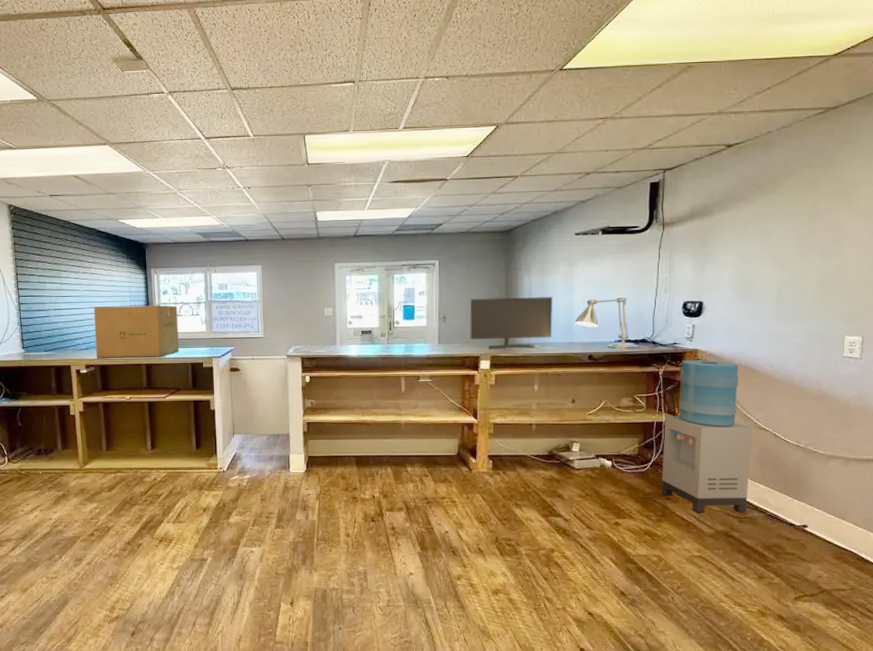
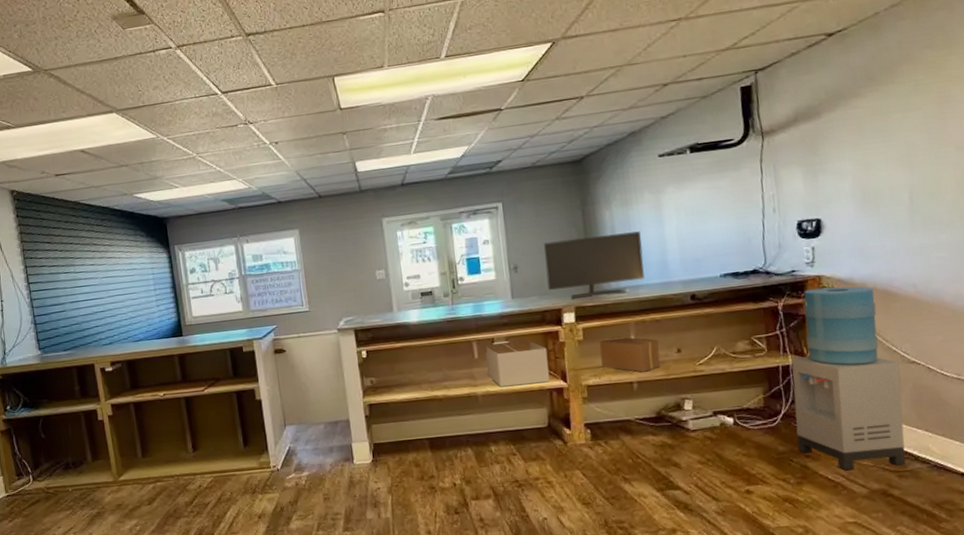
box: present [94,305,180,359] -> none [115,285,215,354]
storage bin: none [411,380,464,418] -> present [485,340,550,387]
cardboard box: none [508,384,557,416] -> present [599,336,661,373]
desk lamp: present [574,297,640,349] -> none [669,223,751,285]

